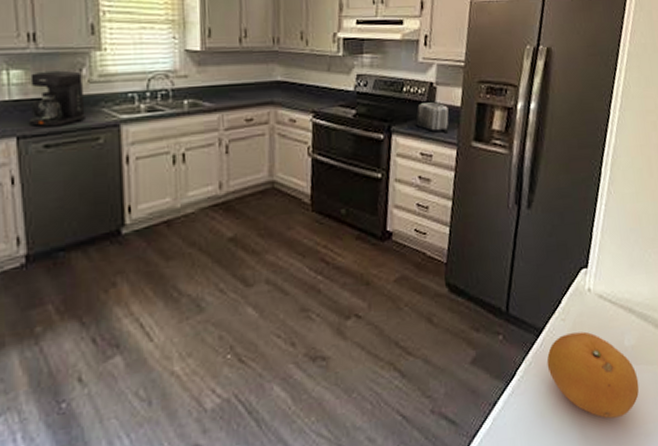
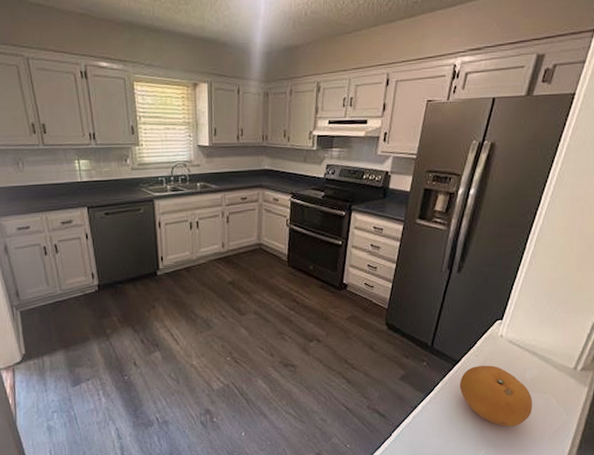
coffee maker: present [28,70,85,127] -> none [93,160,131,201]
toaster: present [414,102,449,134] -> none [371,187,399,212]

